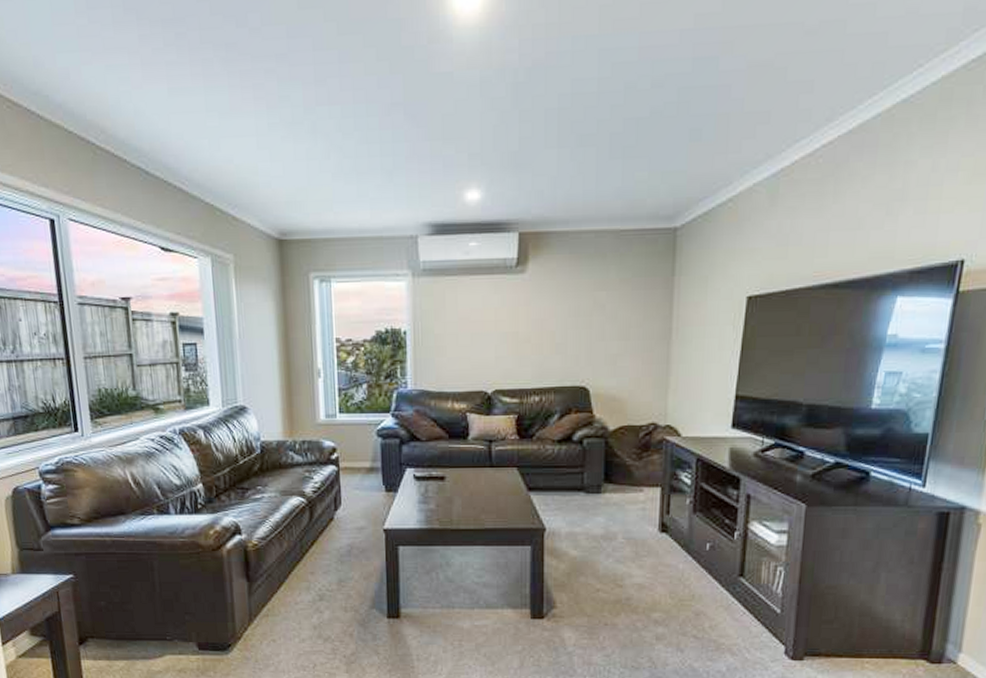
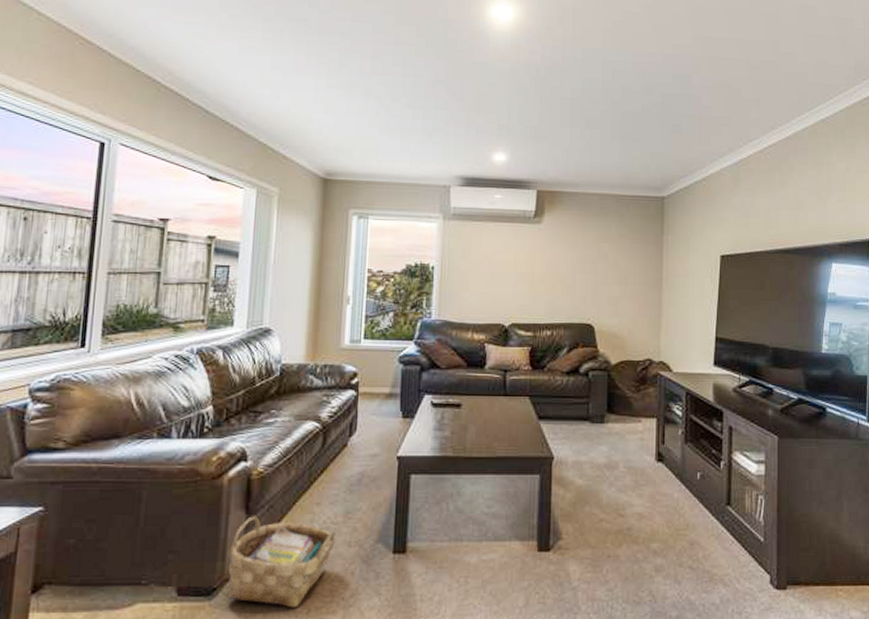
woven basket: none [236,583,332,663] -> present [226,516,336,608]

